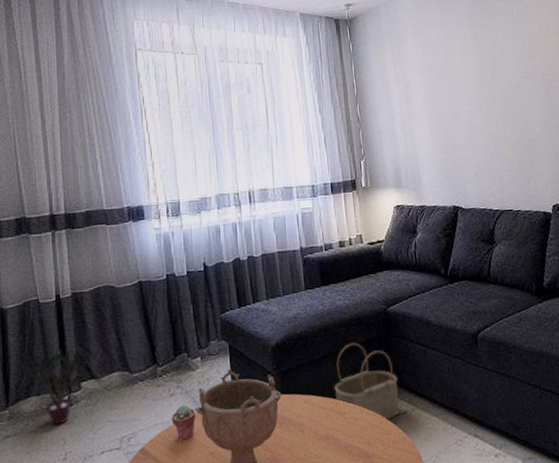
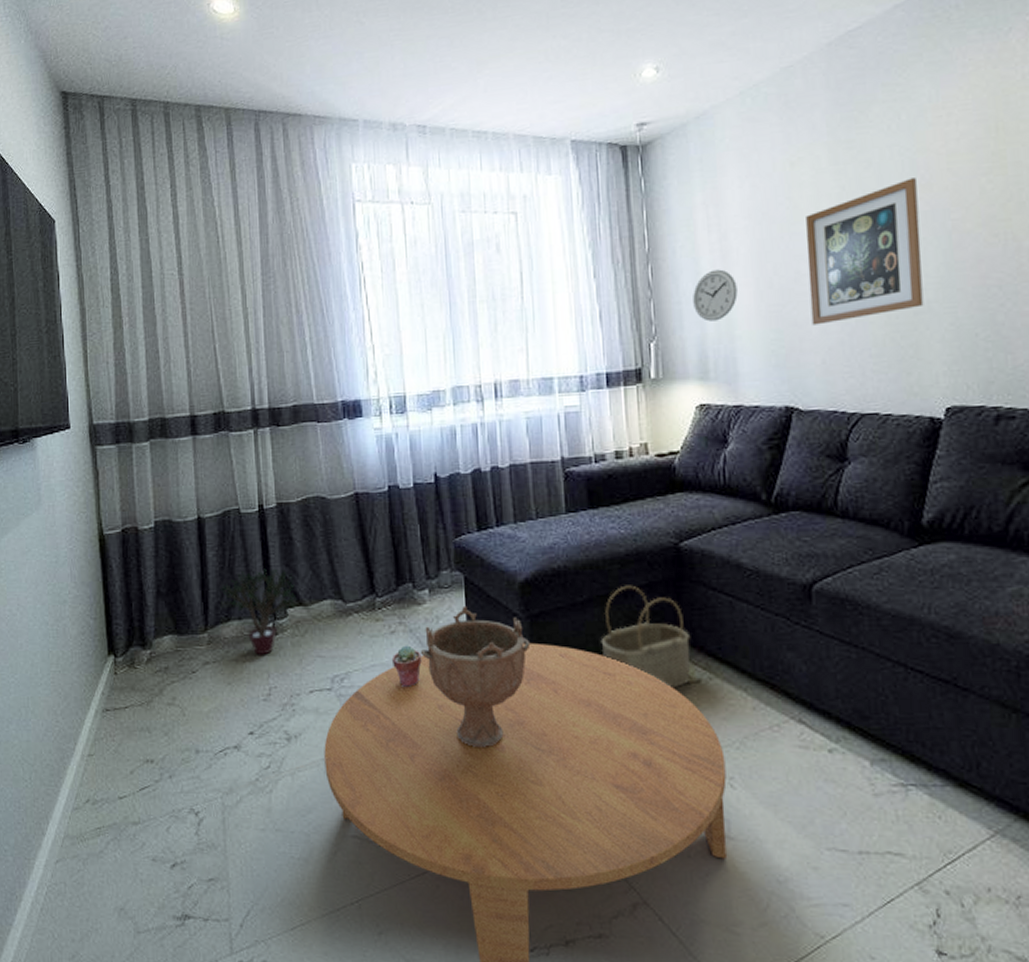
wall clock: none [388,109,418,146] -> present [693,269,738,322]
wall art: none [459,51,535,149] -> present [806,178,924,325]

